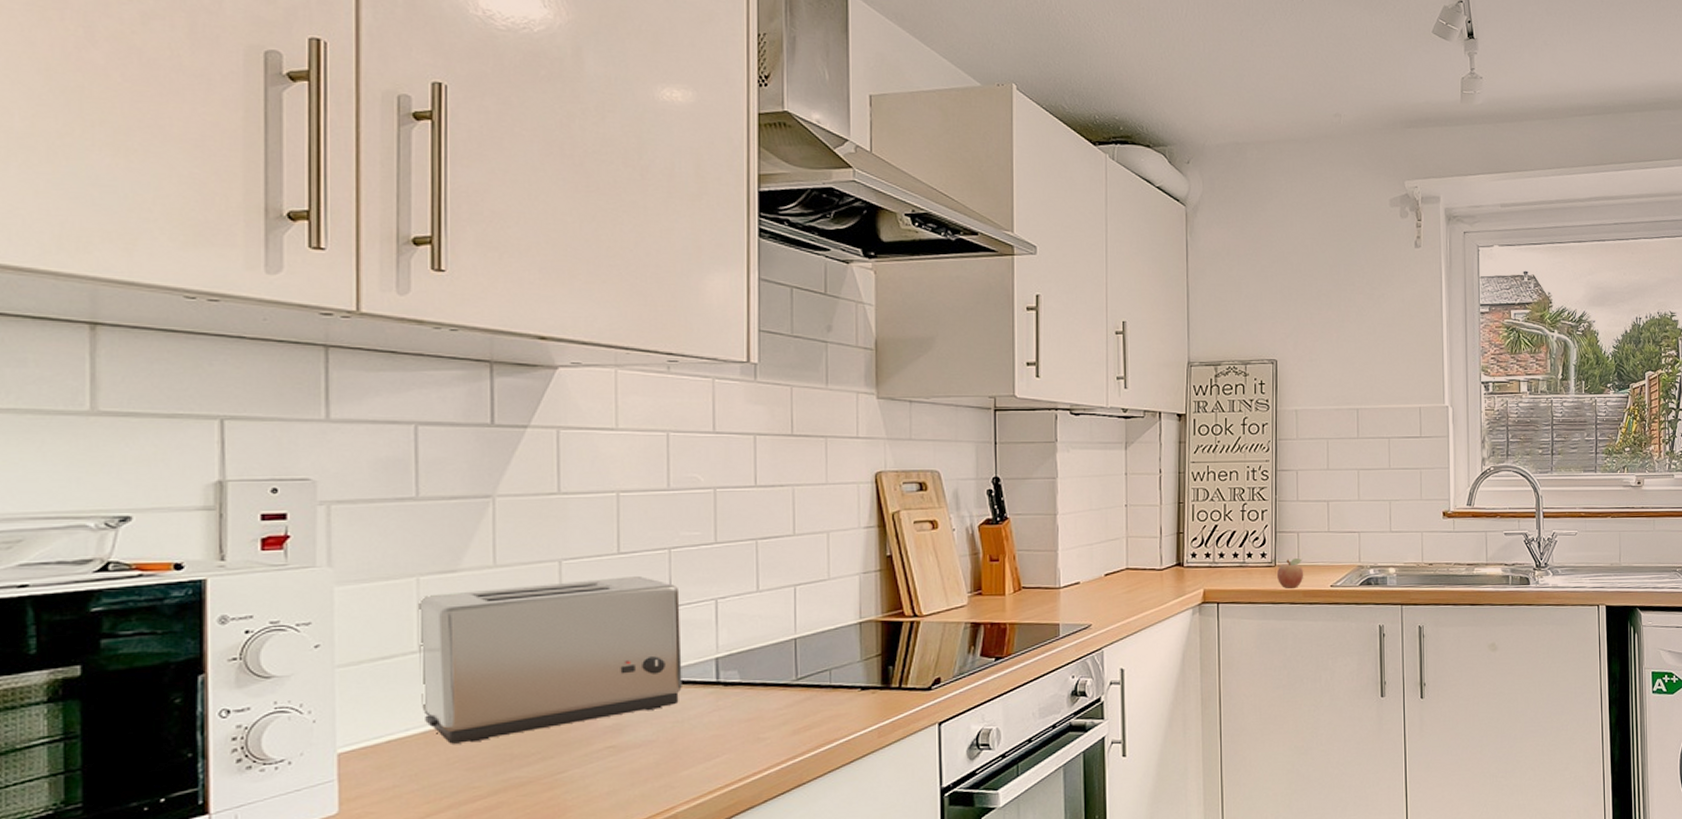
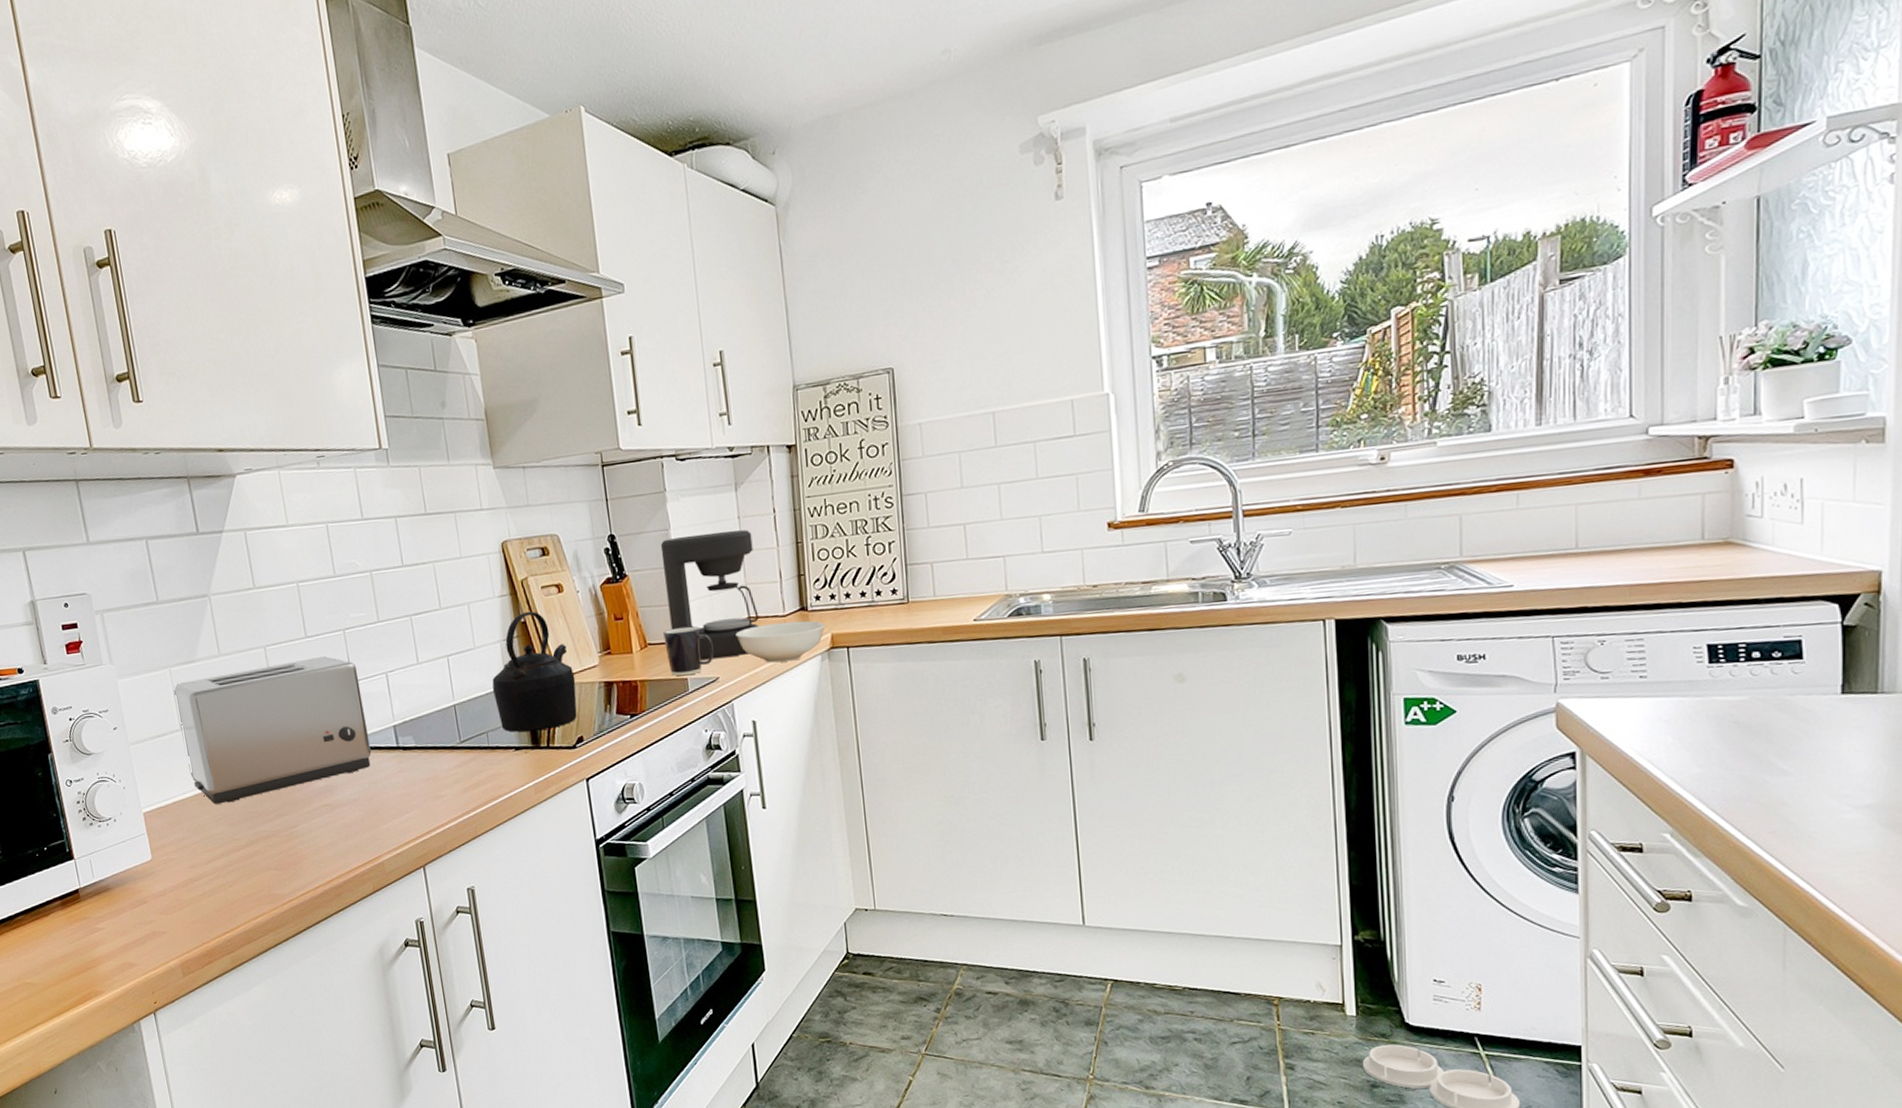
kettle: none [843,545,940,671] -> present [492,611,578,732]
mug: none [1039,573,1089,622] -> present [663,626,714,677]
coffee maker: none [1045,485,1137,606] -> present [660,529,759,659]
bowl: none [1112,575,1198,614] -> present [735,620,825,663]
fruit: present [1276,557,1304,590] -> none [910,591,942,628]

